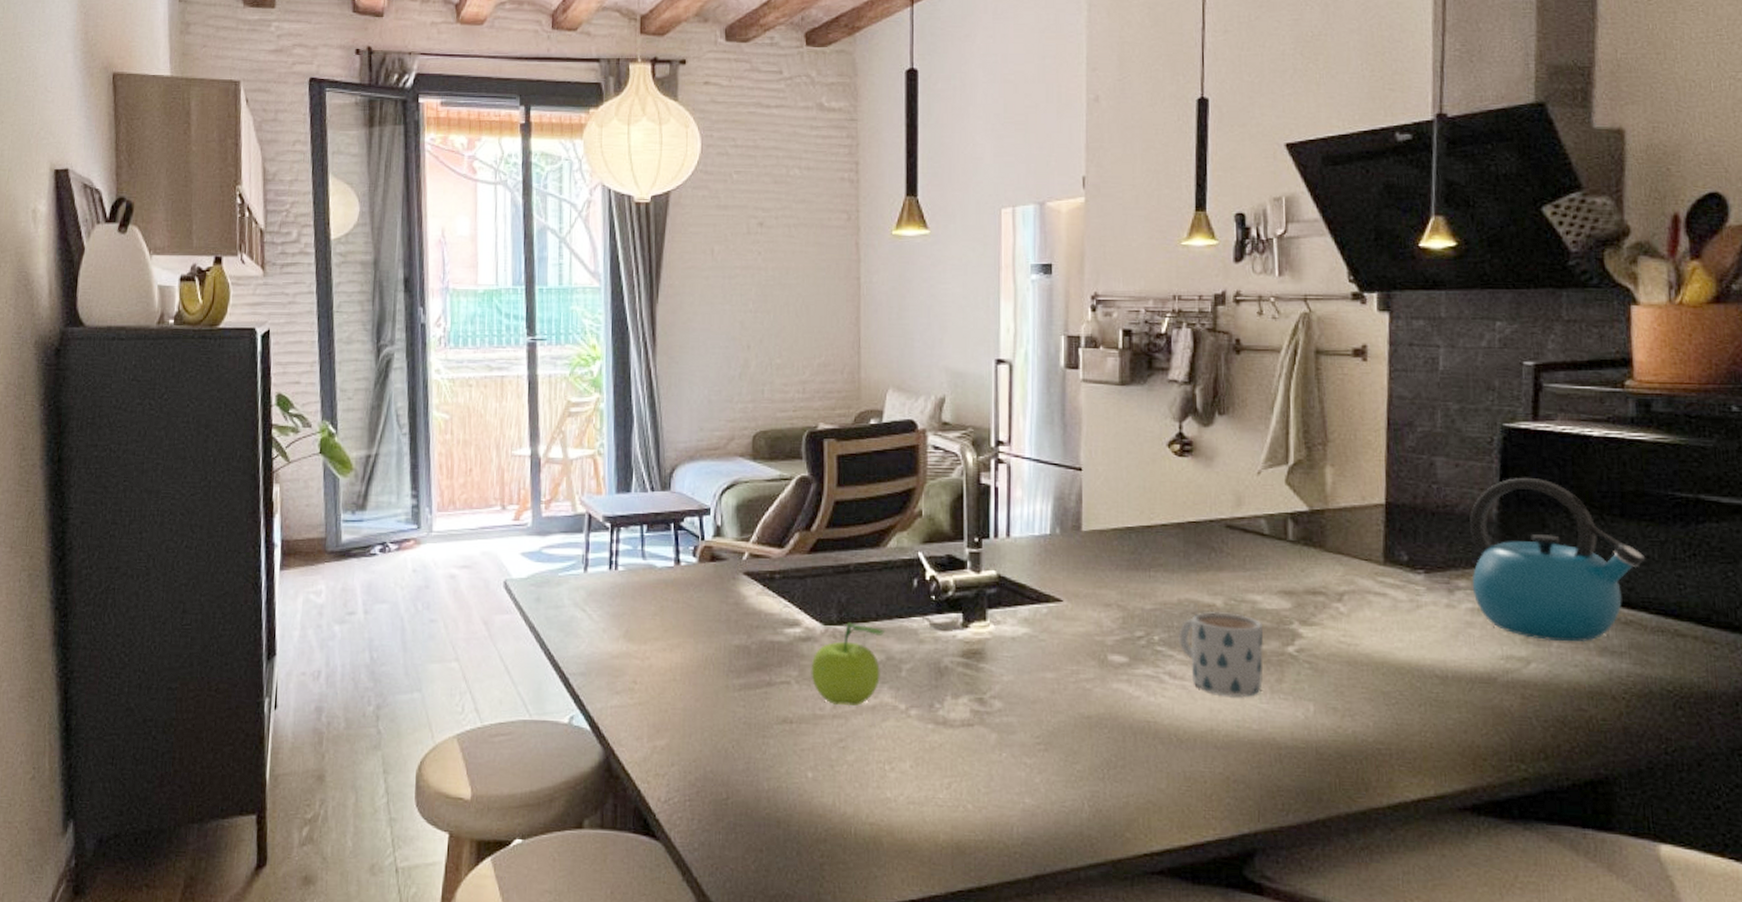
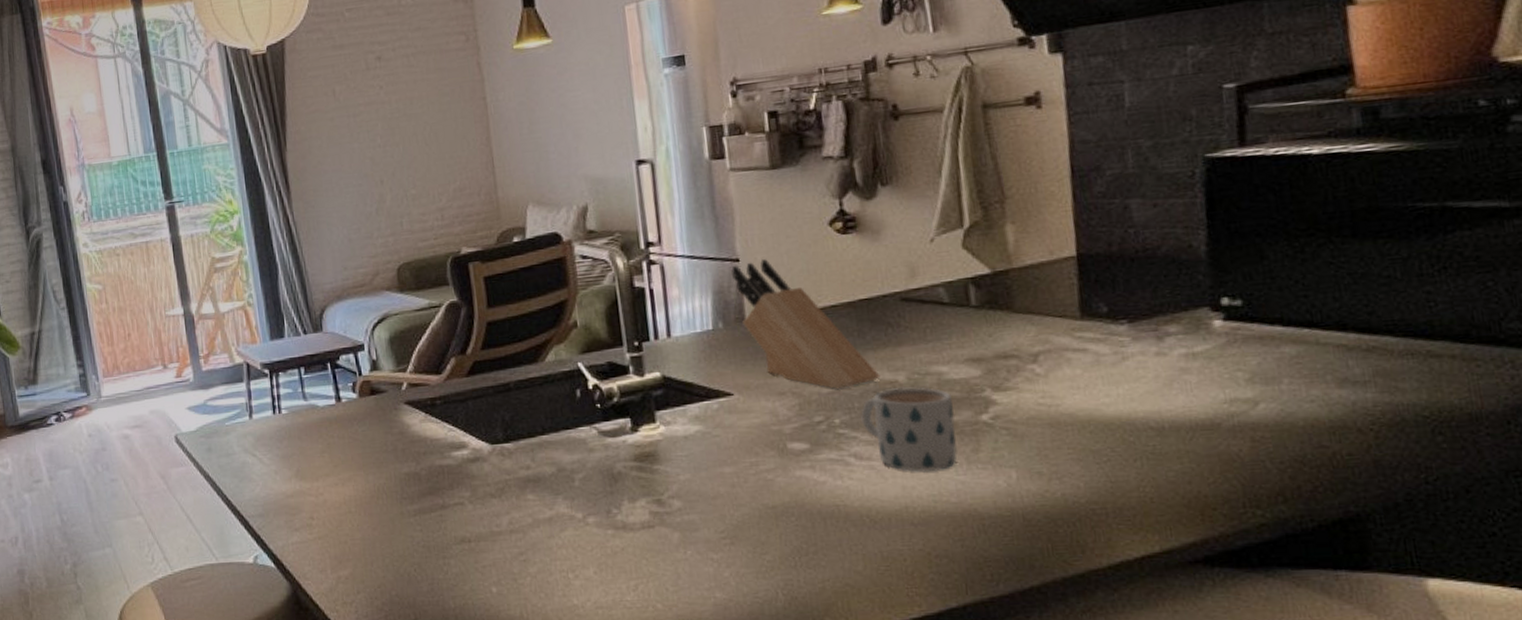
fruit: present [811,622,886,705] -> none [482,439,554,520]
knife block: none [1074,471,1200,606] -> present [731,259,881,389]
kettle: present [1470,477,1646,642] -> none [1175,207,1387,378]

